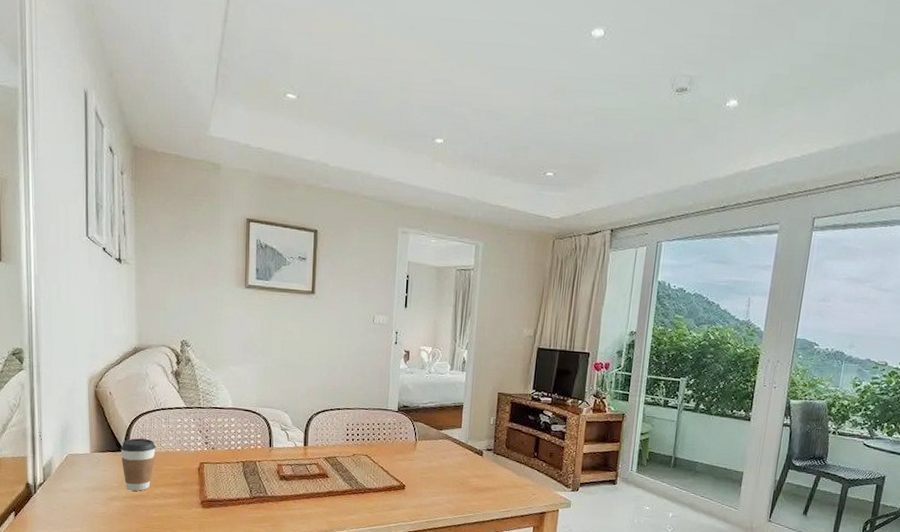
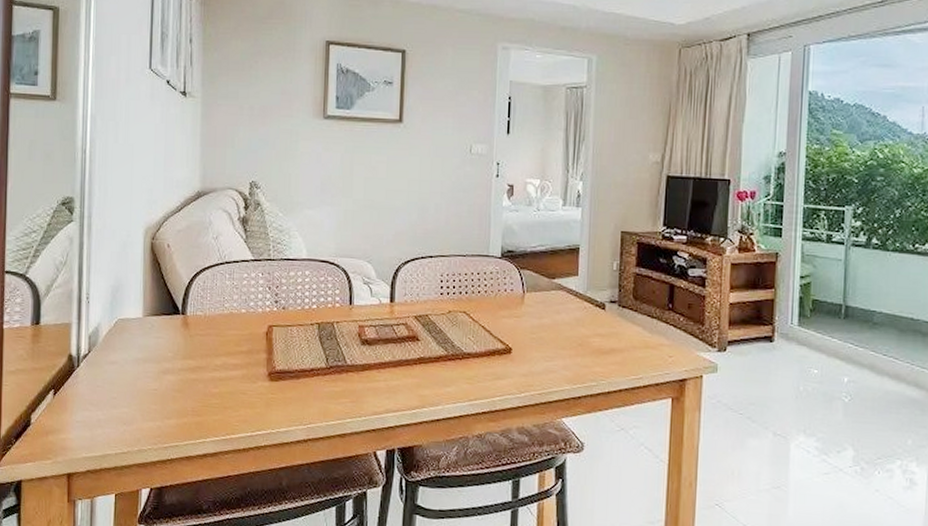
coffee cup: present [120,438,156,491] -> none [177,297,218,362]

